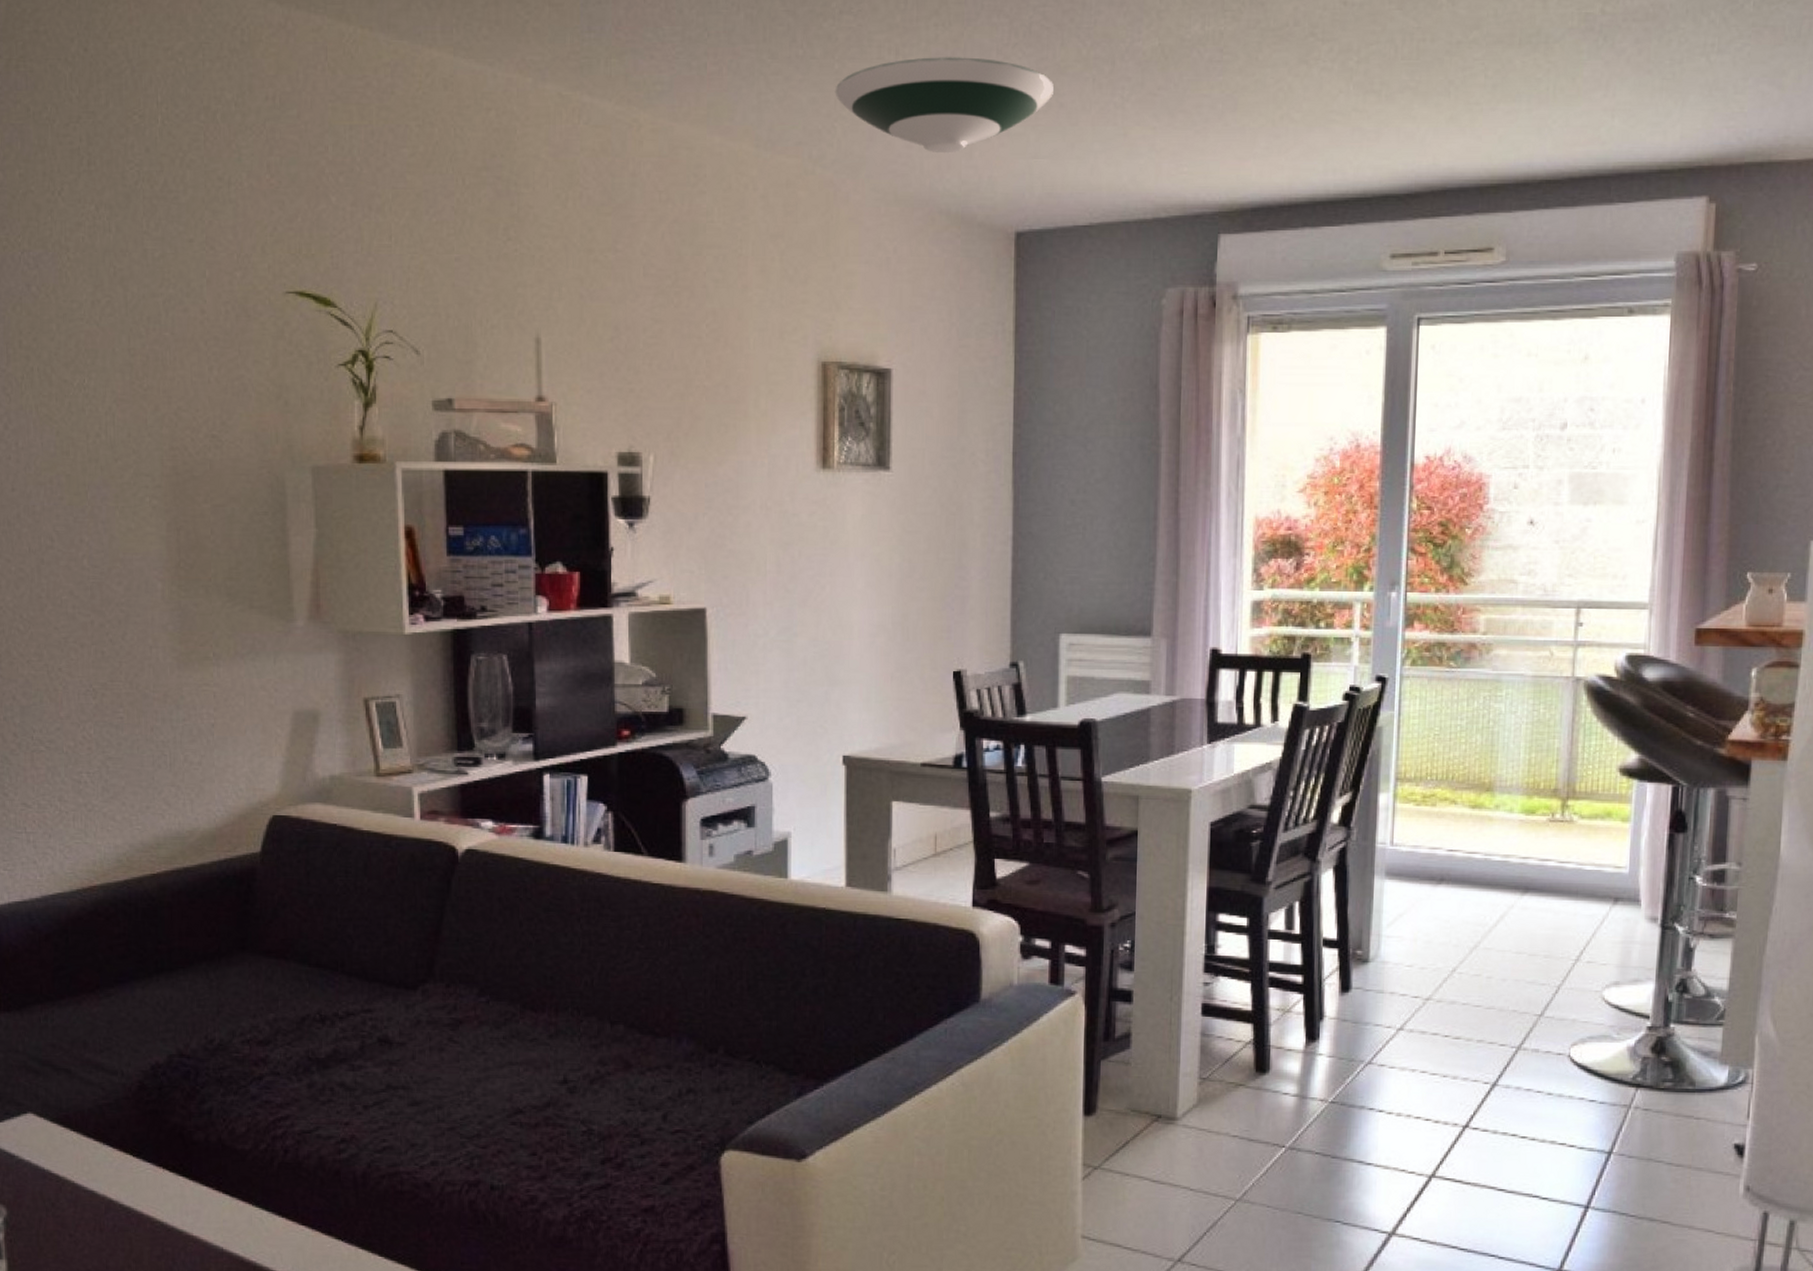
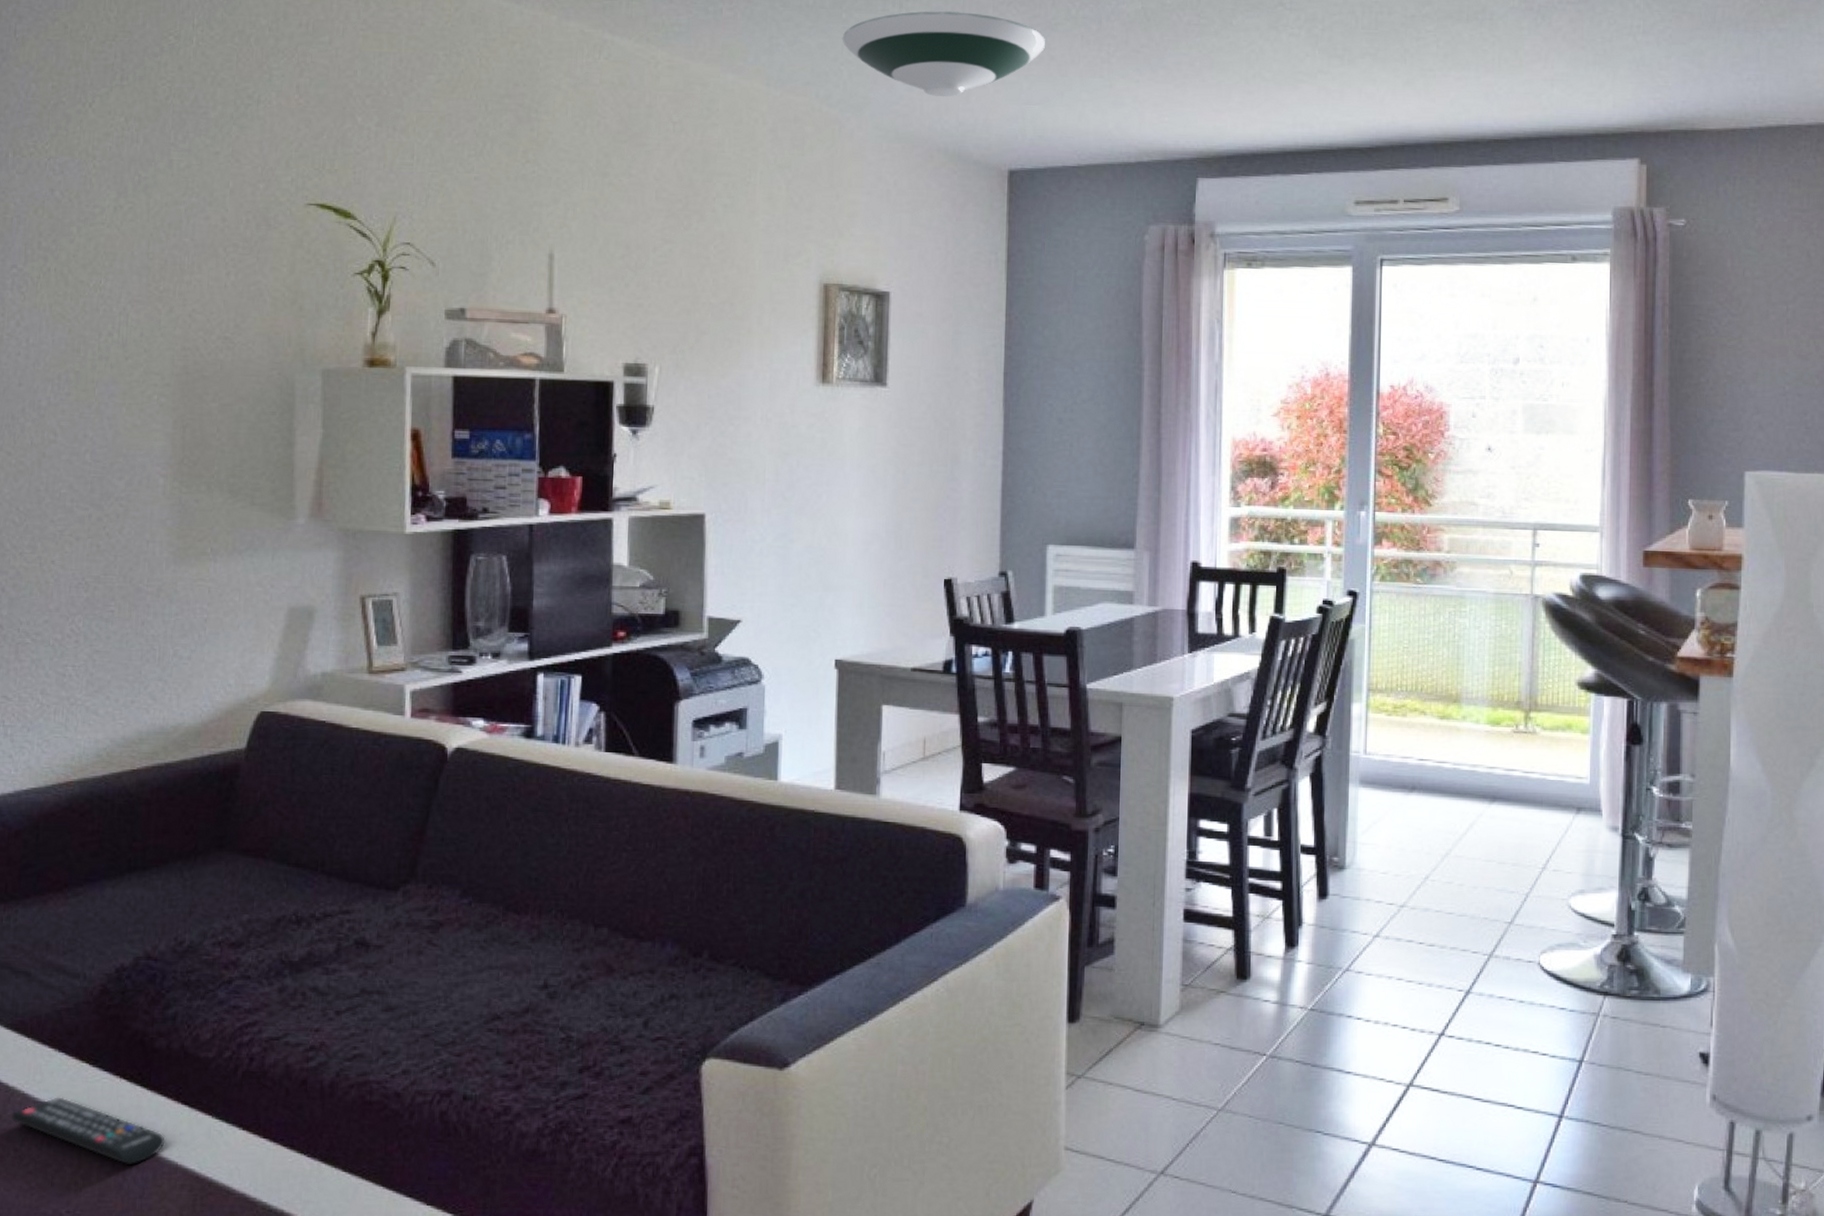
remote control: none [63,1186,210,1250] -> present [10,1097,165,1166]

